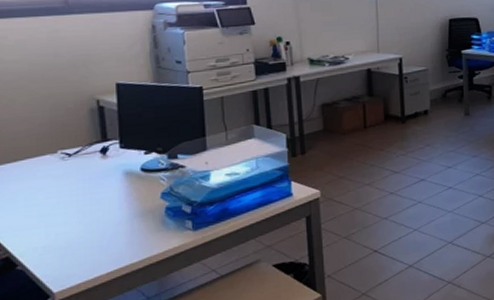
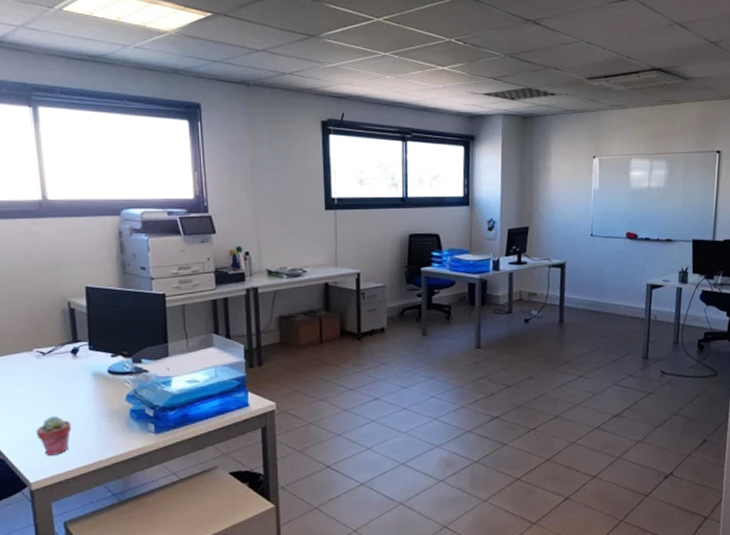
potted succulent: none [60,219,101,264] -> present [35,416,72,457]

